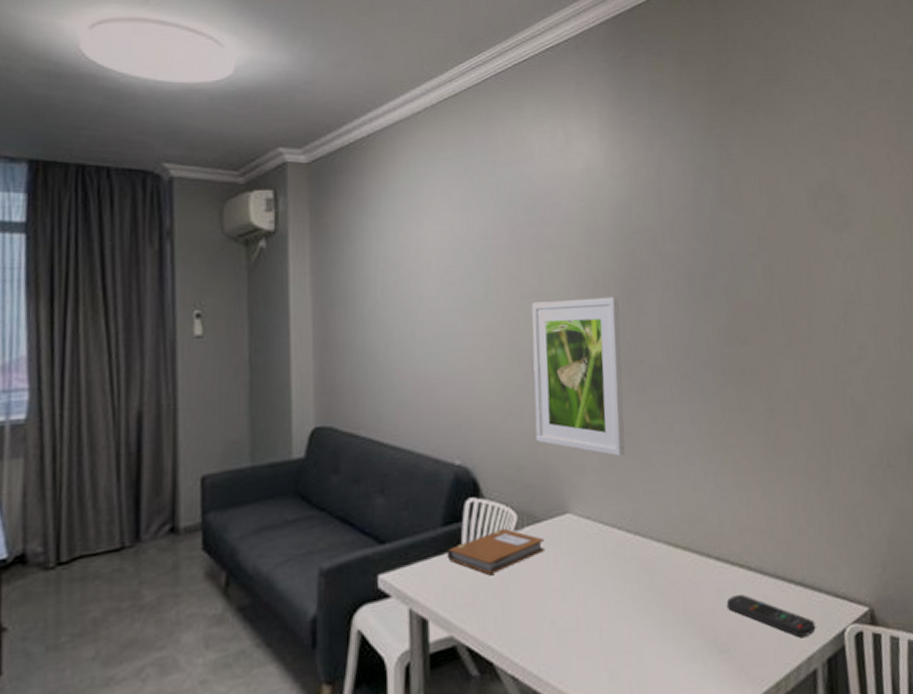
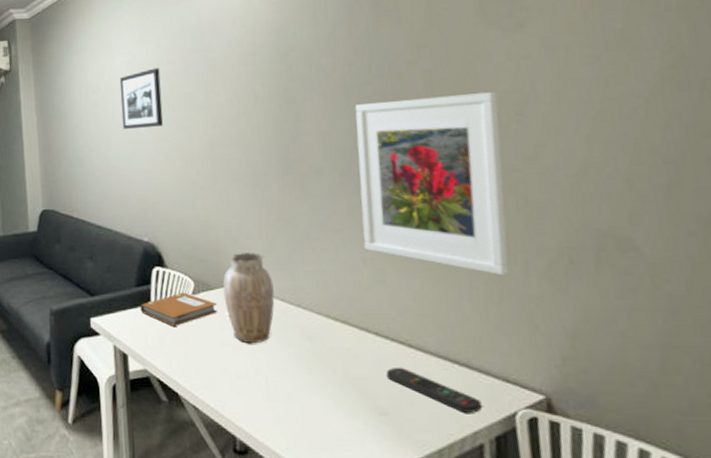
picture frame: none [430,242,485,318] -> present [119,67,163,129]
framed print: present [532,297,626,457] -> none [201,106,287,241]
vase: none [552,472,611,586] -> present [223,253,275,343]
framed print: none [698,290,839,484] -> present [355,92,509,276]

